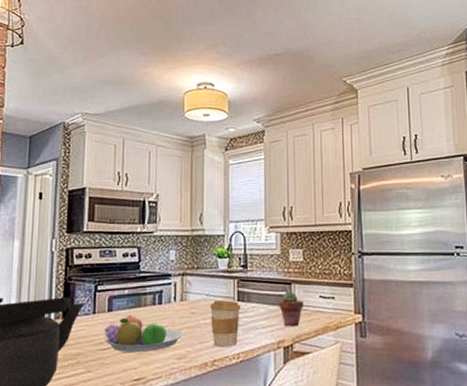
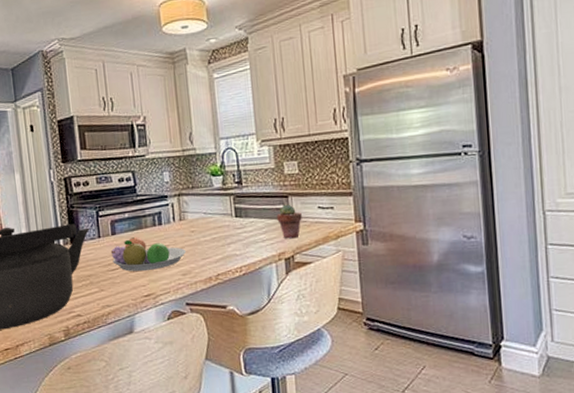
coffee cup: present [211,300,242,347] -> none [209,217,240,262]

